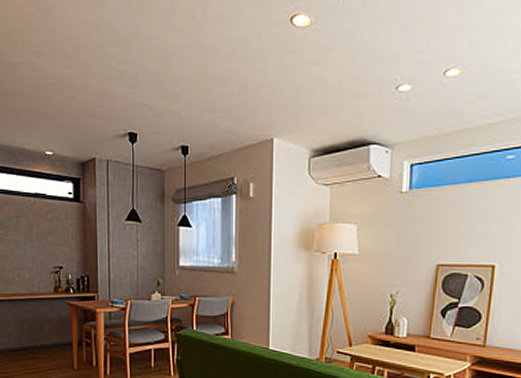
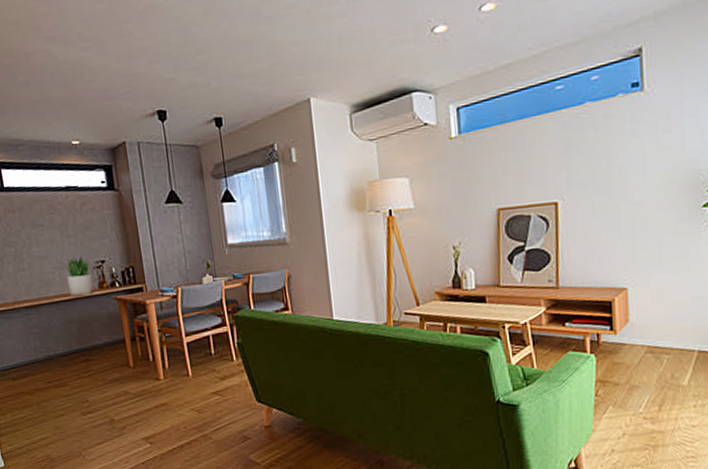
planter: none [25,259,49,297] -> present [66,255,93,297]

